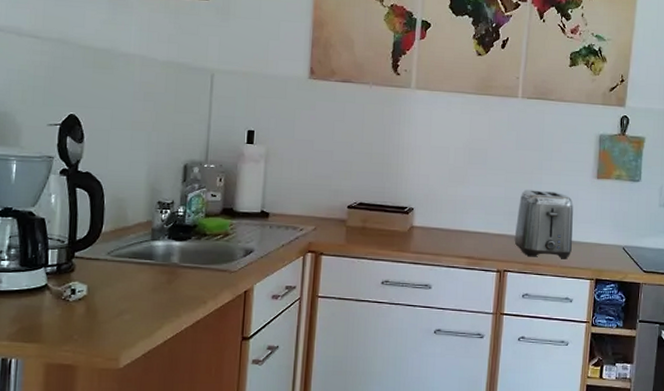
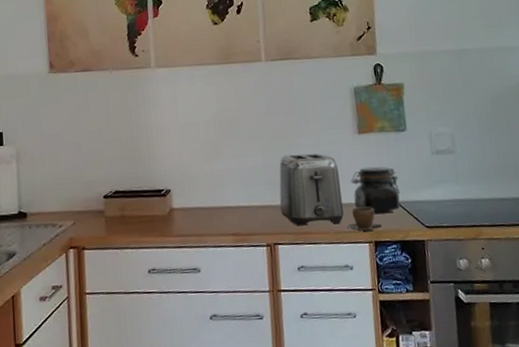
teacup: none [572,246,605,269] -> present [346,207,383,231]
jar: none [583,210,626,254] -> present [351,166,401,213]

